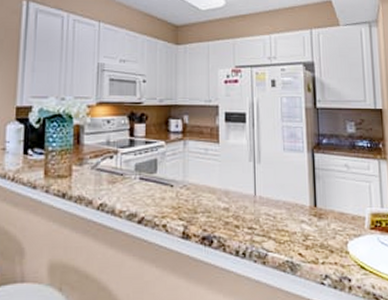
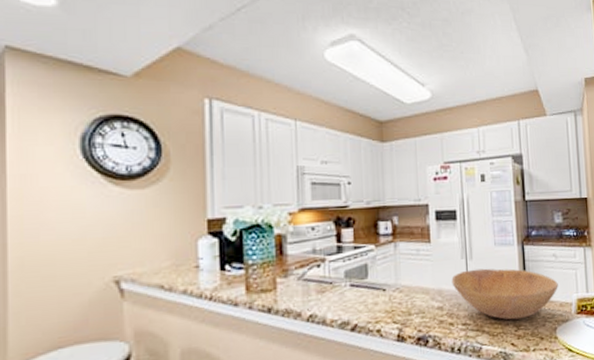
bowl: none [239,173,350,229] -> present [451,268,558,320]

